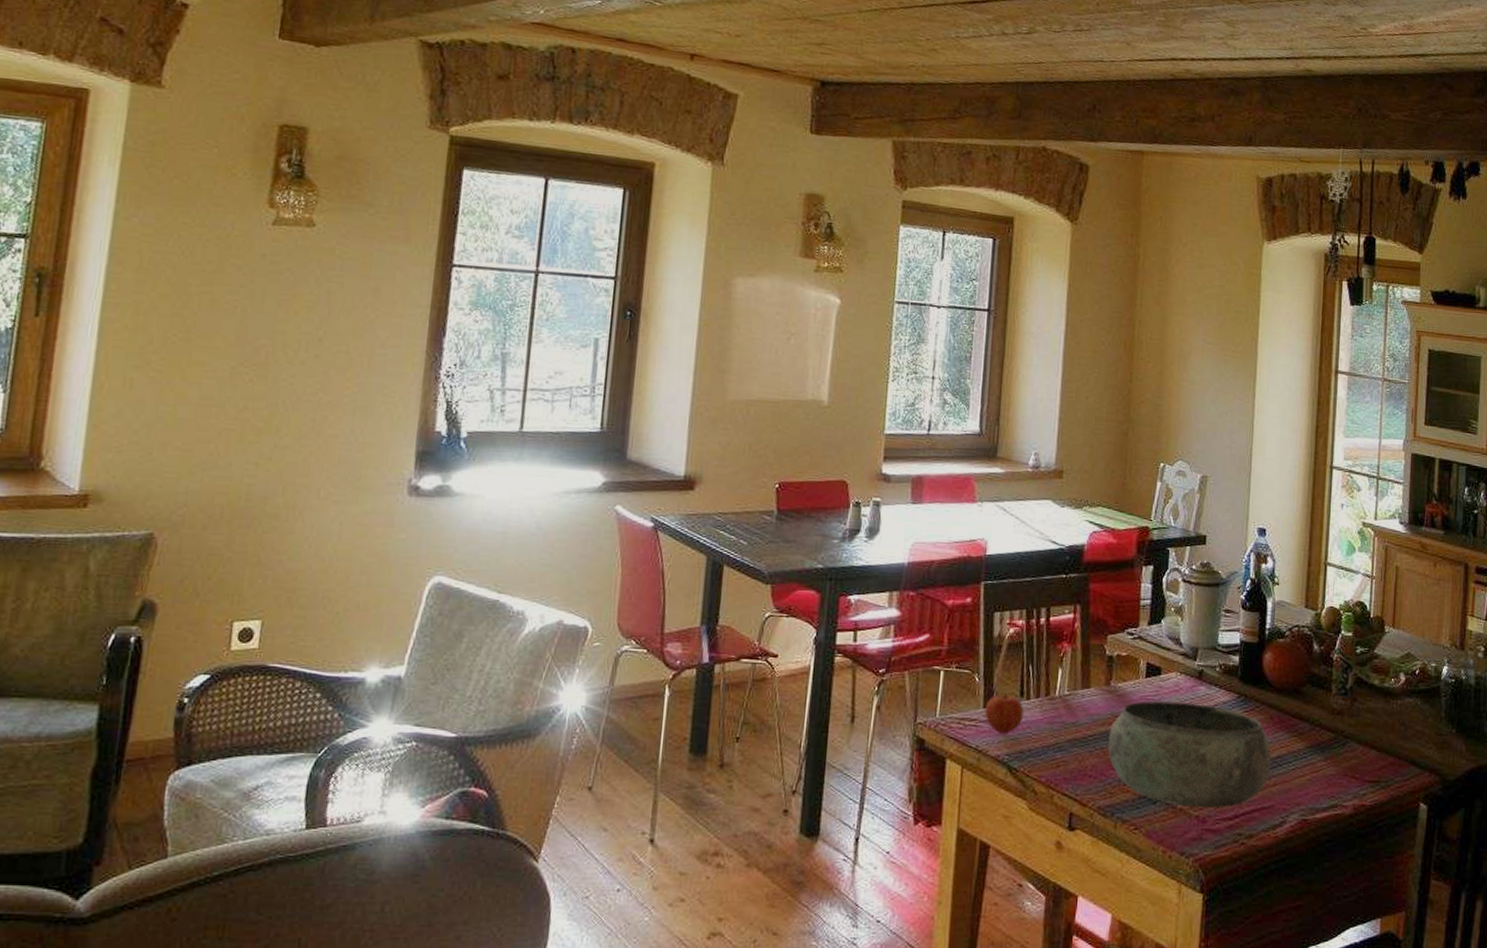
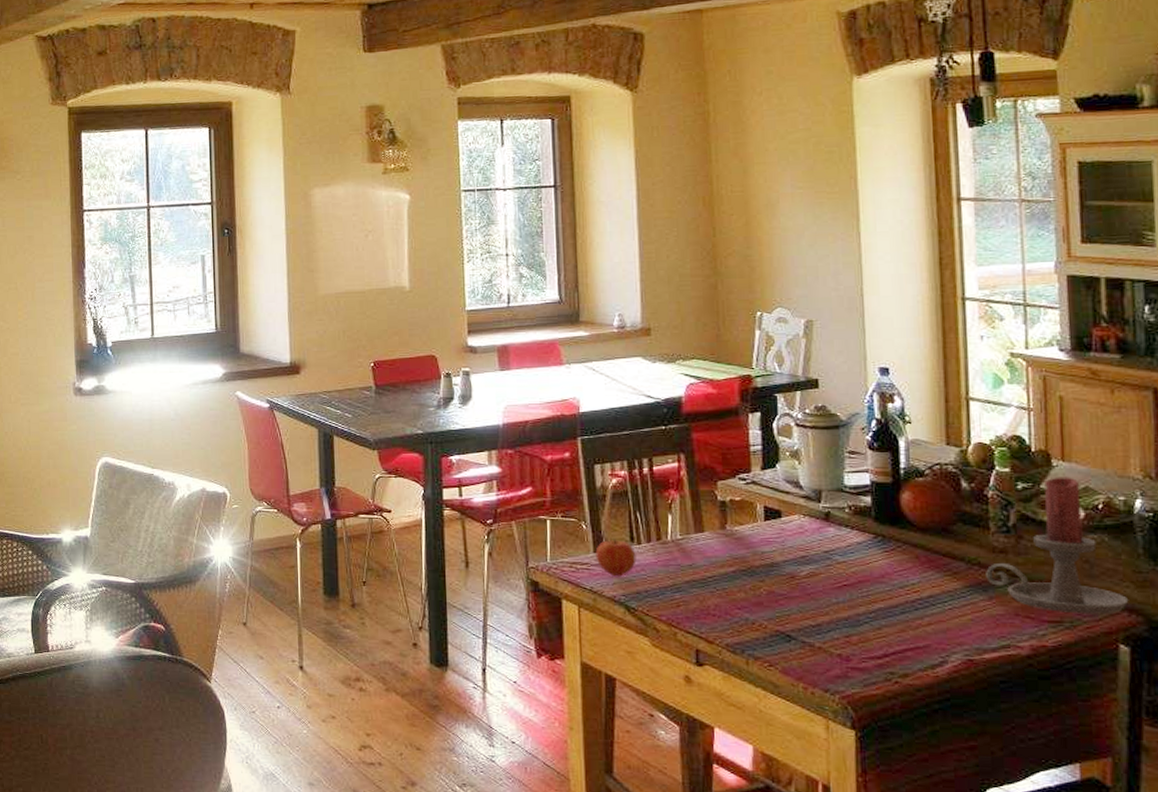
bowl: present [1108,701,1271,809] -> none [730,543,922,647]
candle holder: none [1325,642,1430,775] -> present [986,477,1128,615]

